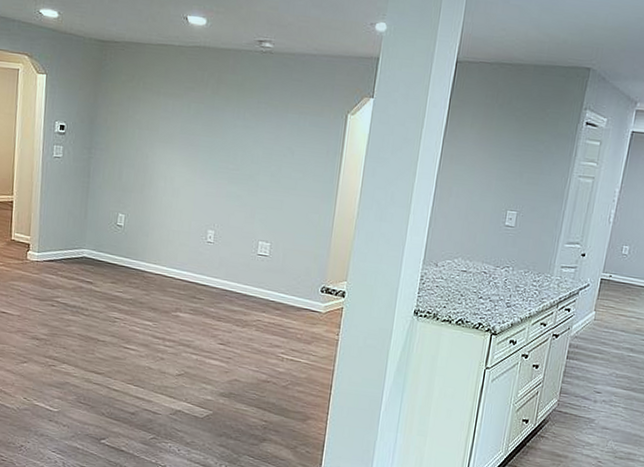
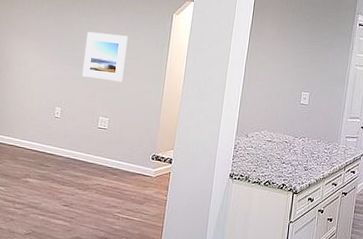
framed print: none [238,137,293,200] -> present [82,31,128,82]

